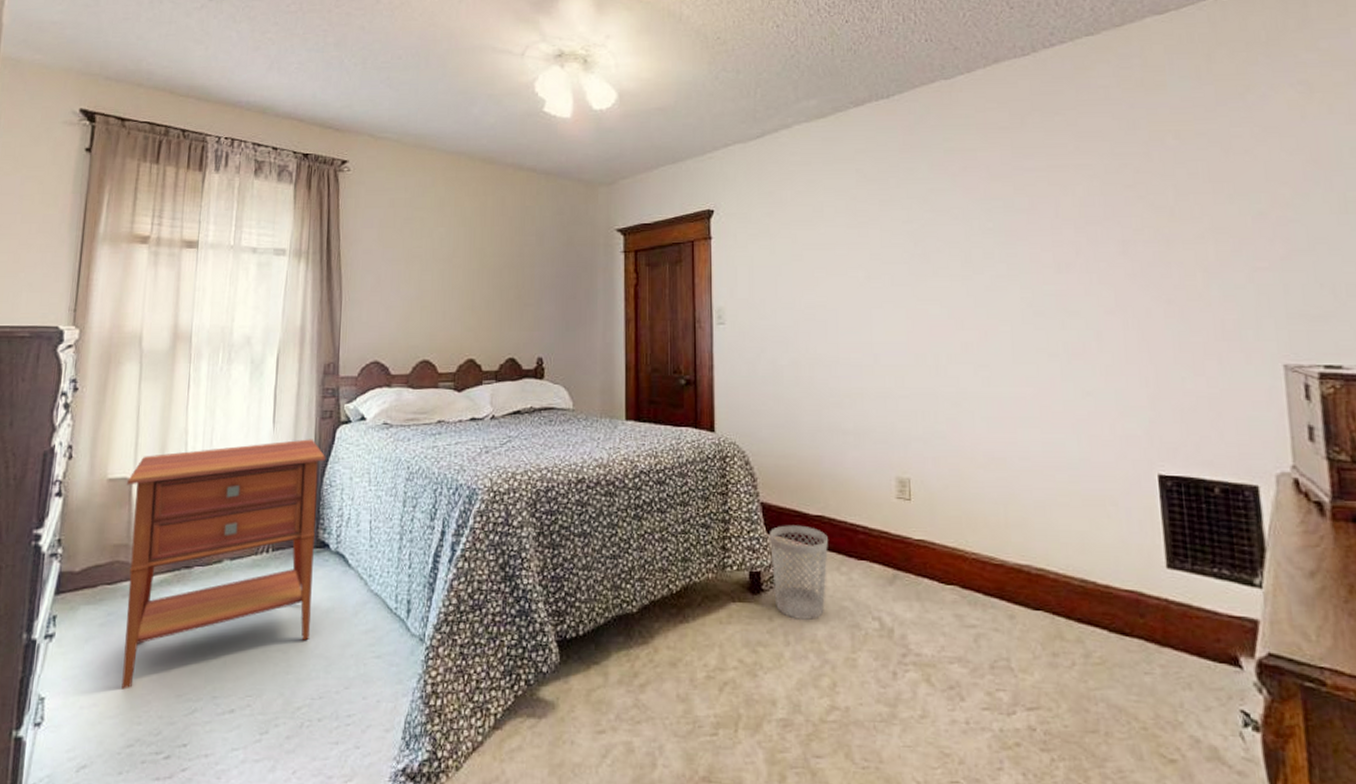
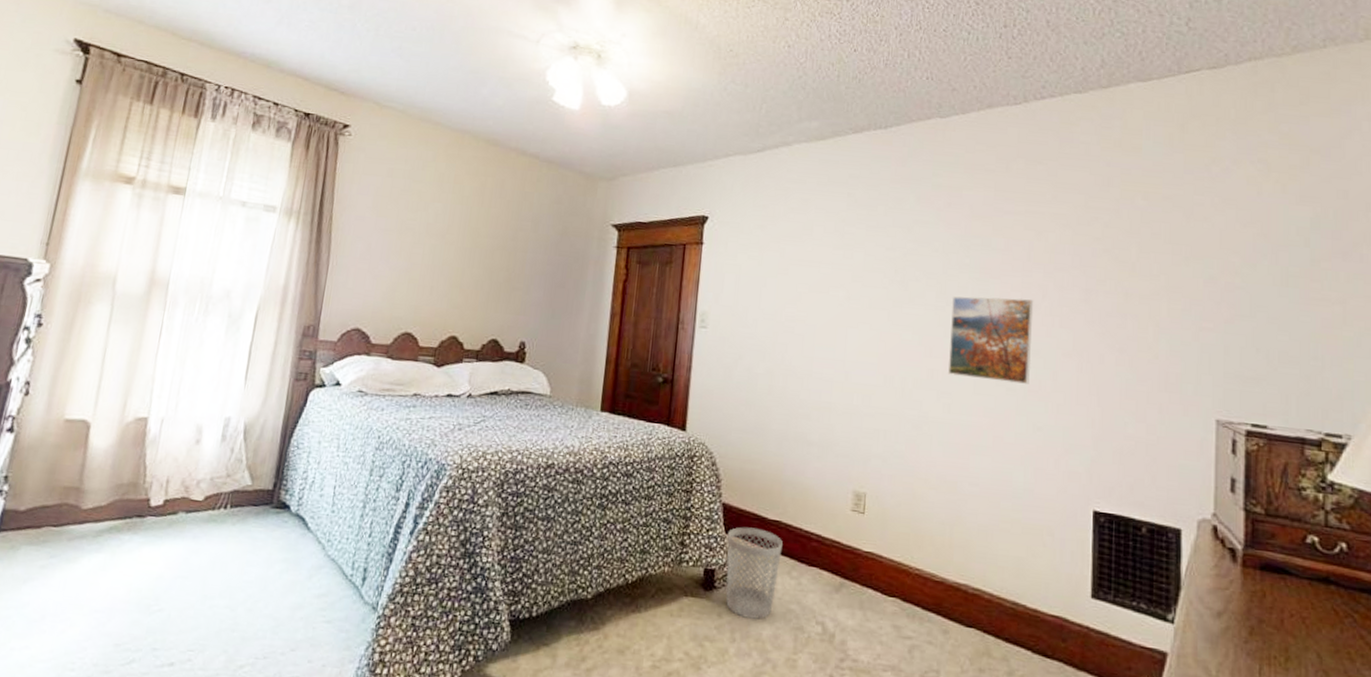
nightstand: present [121,439,326,690] -> none [57,398,296,634]
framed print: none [978,257,1072,348] -> present [947,296,1034,384]

